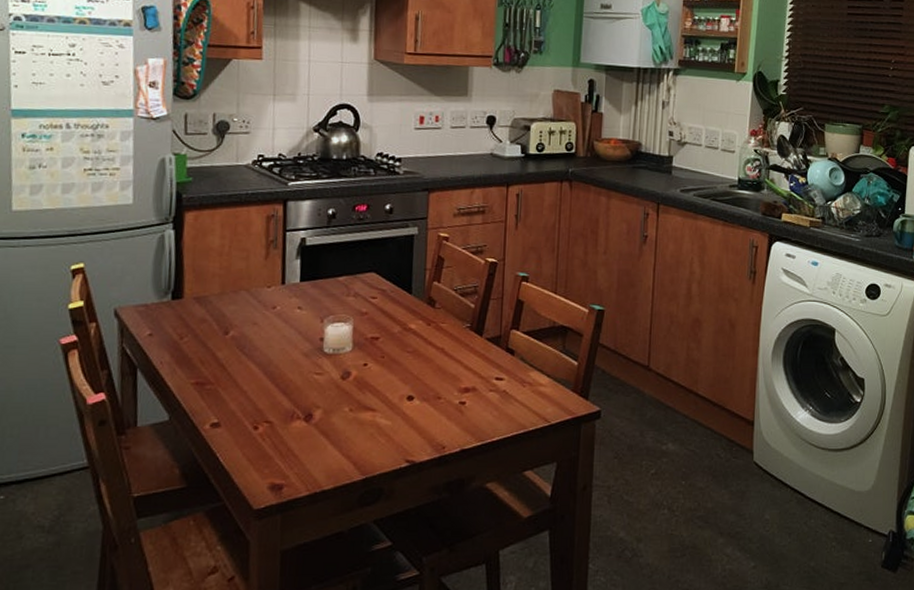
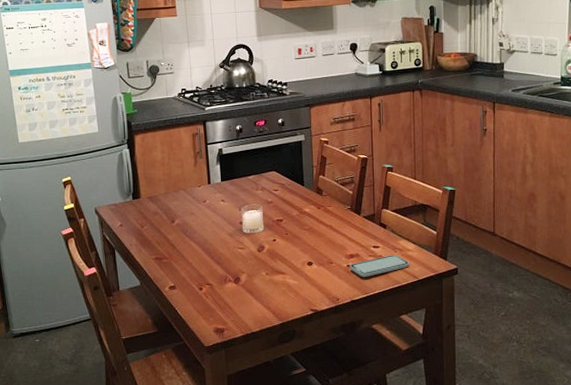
smartphone: none [462,390,541,418] -> present [349,255,410,277]

